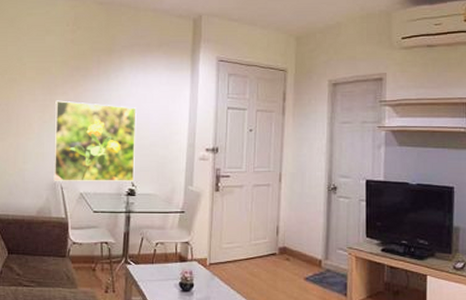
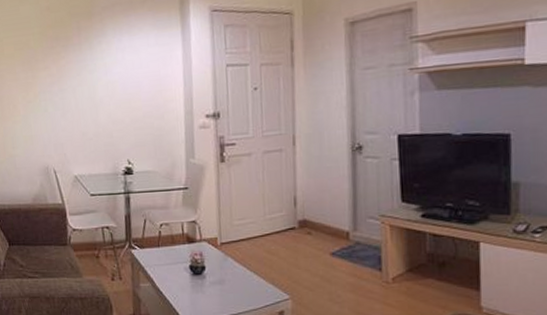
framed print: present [53,100,137,181] -> none [38,75,131,165]

